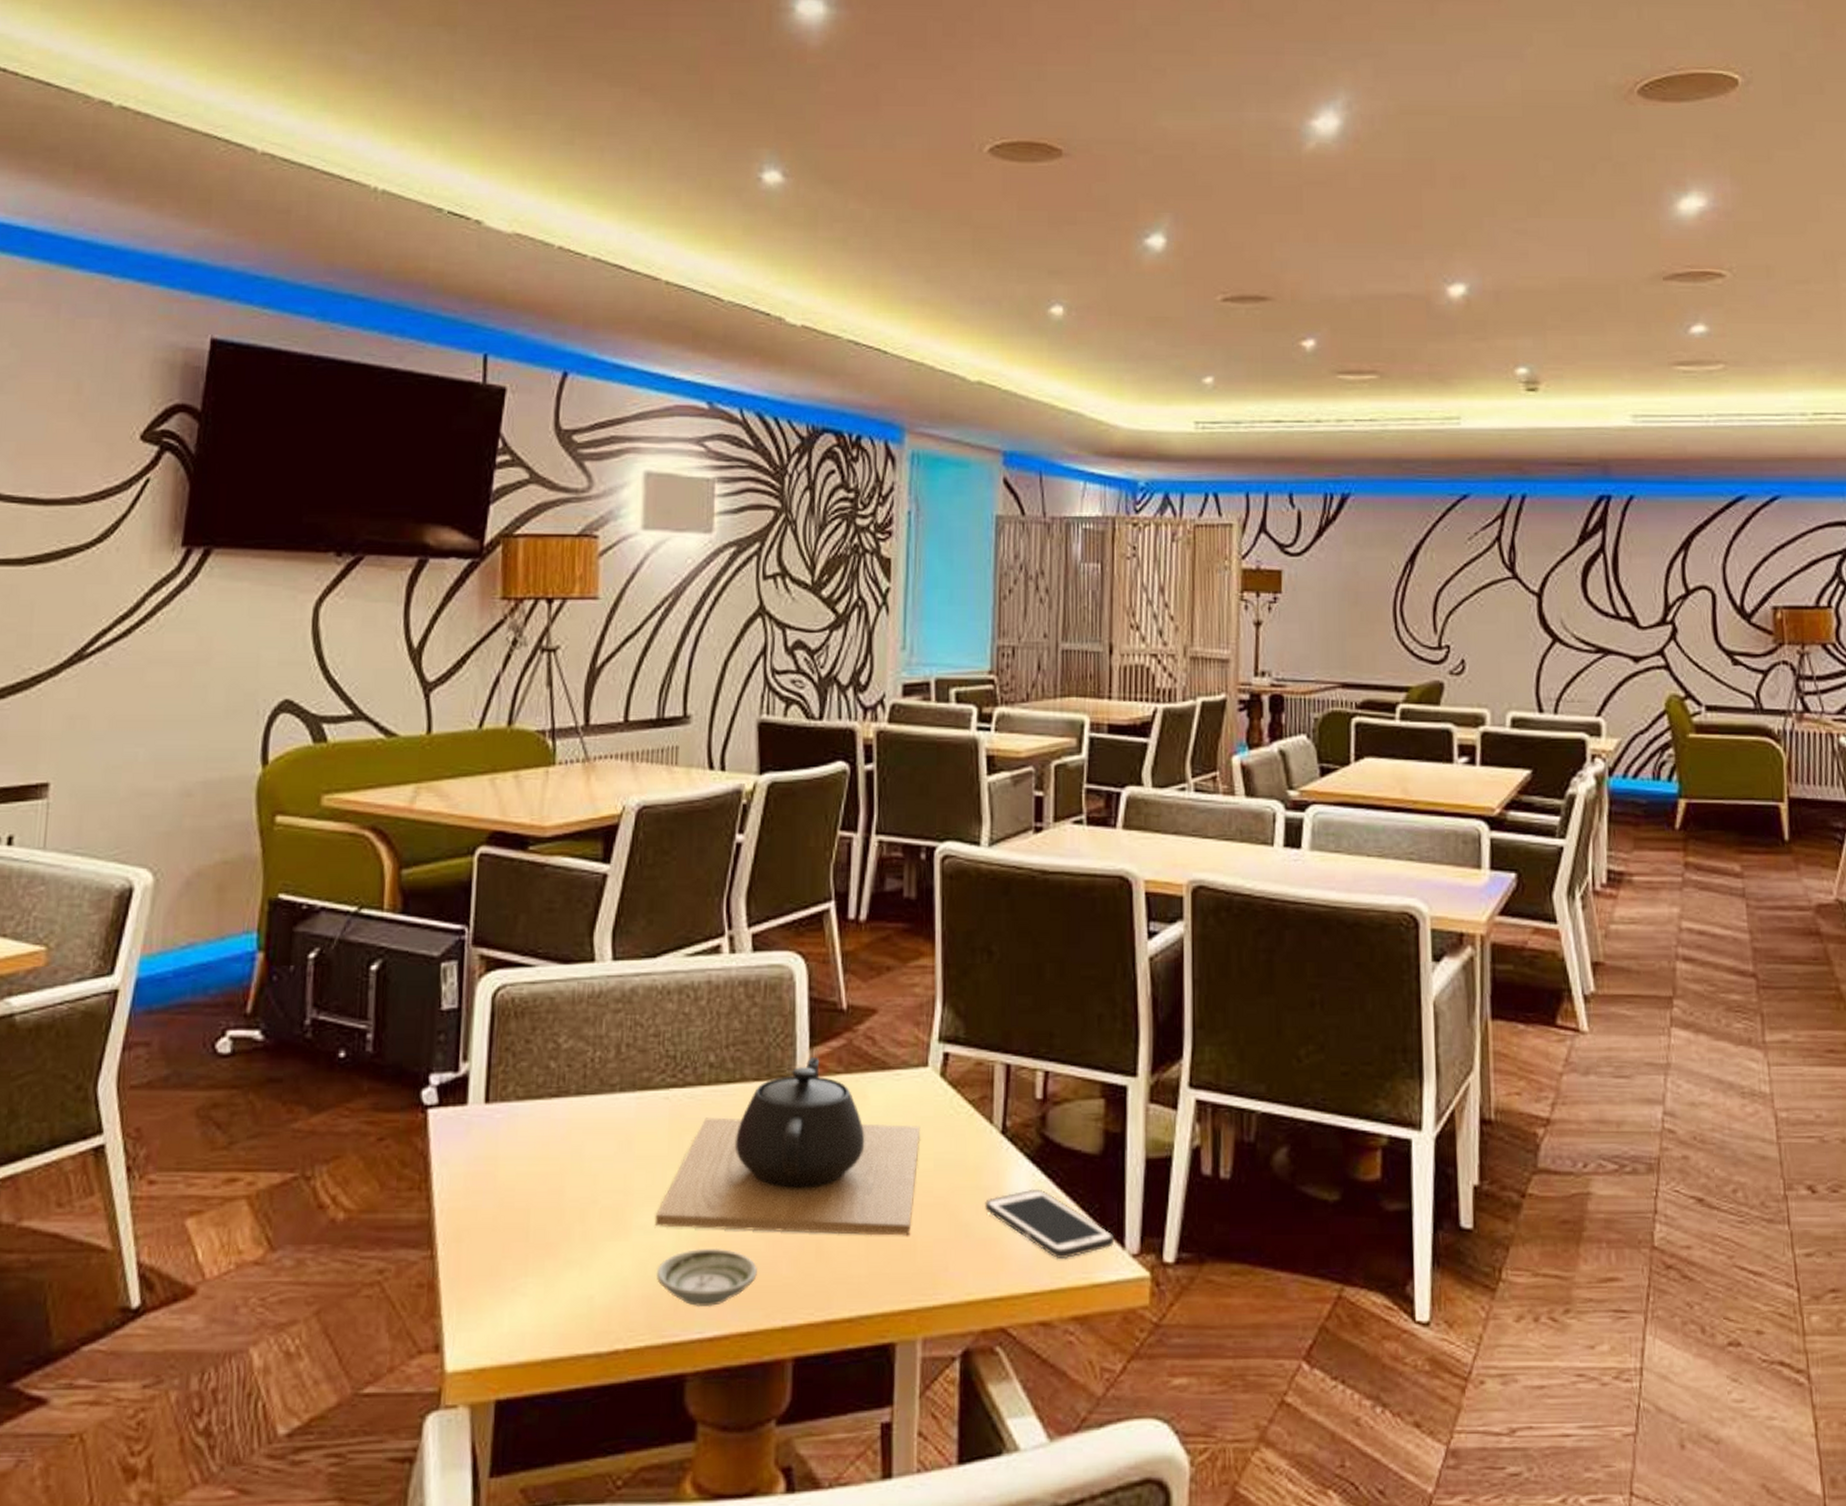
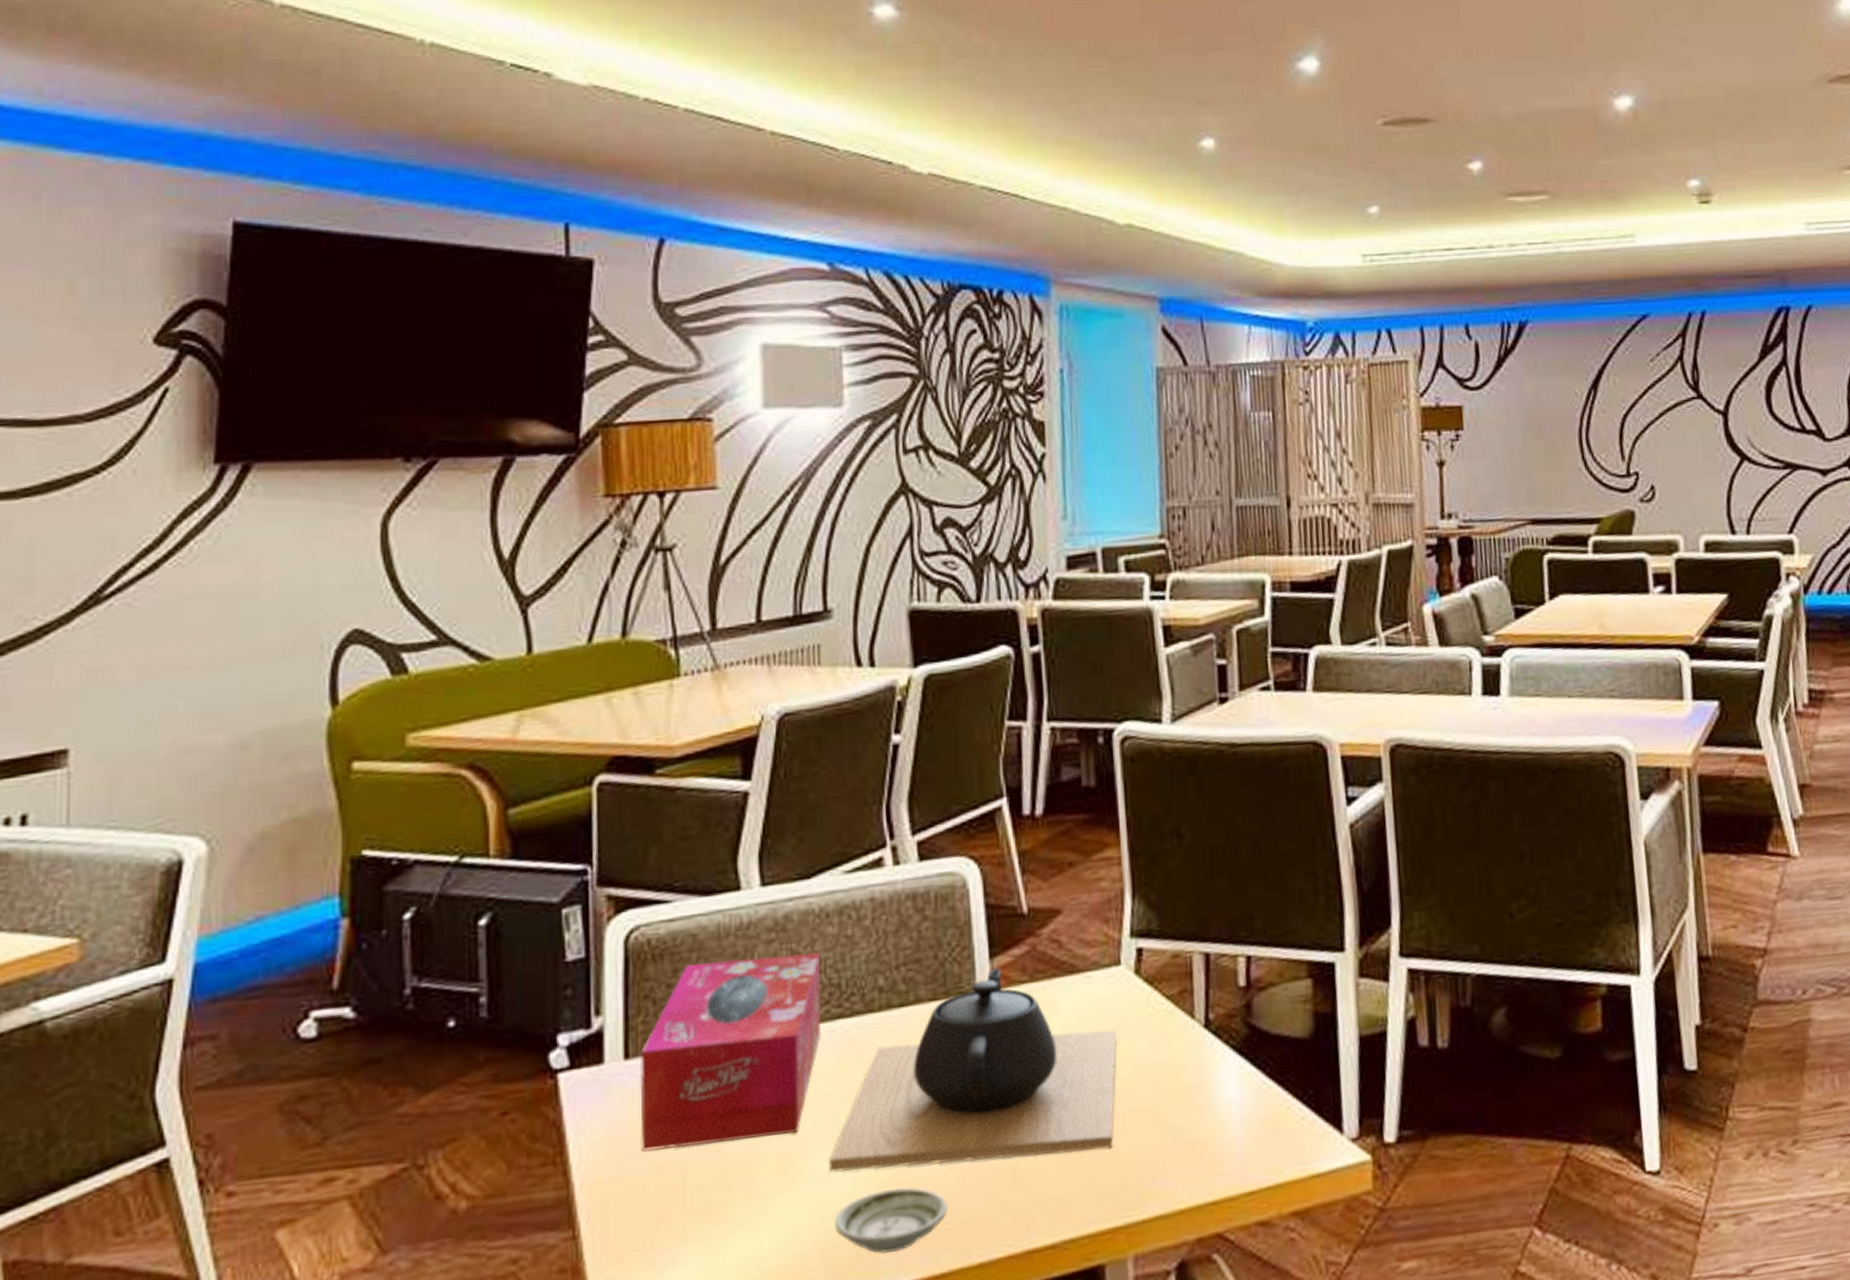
tissue box: none [494,1023,660,1189] -> present [639,952,822,1152]
cell phone: present [985,1188,1115,1260] -> none [1192,1081,1332,1153]

